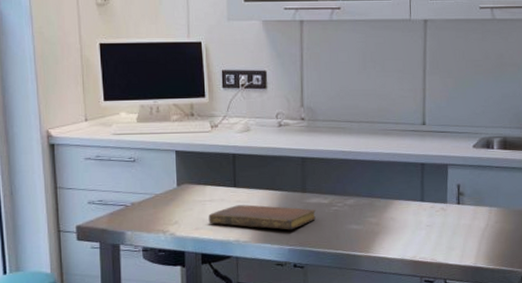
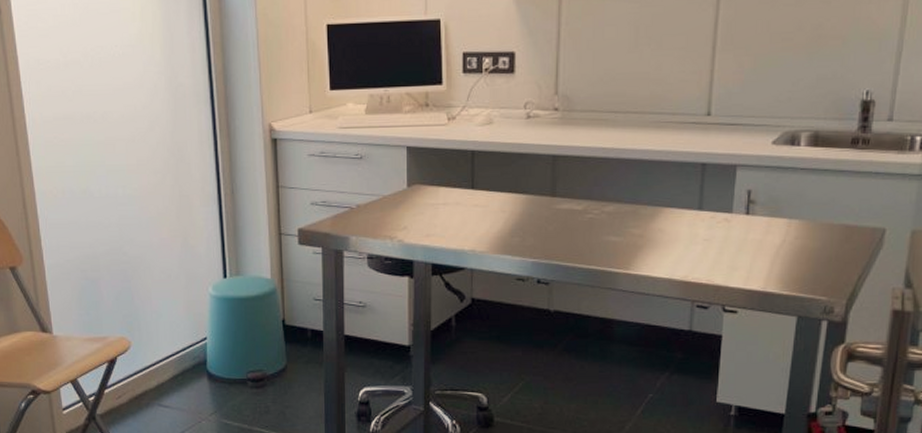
notebook: present [208,205,316,230] -> none [441,209,566,240]

